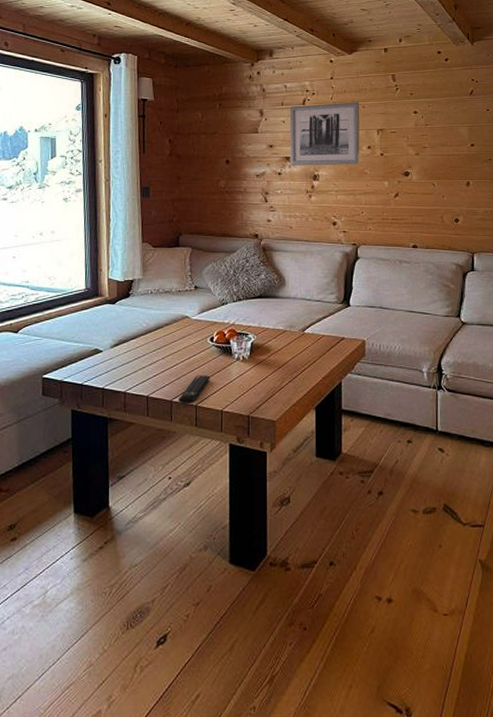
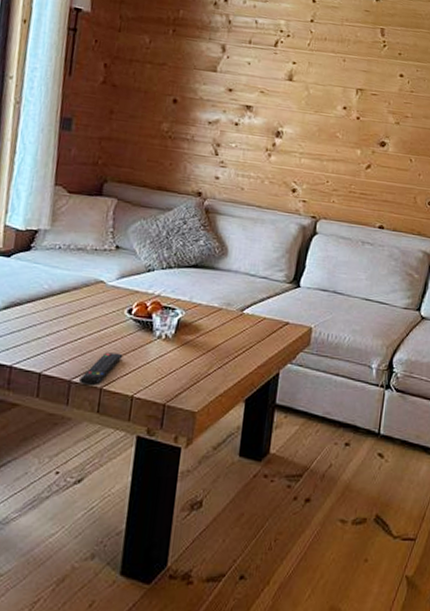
wall art: present [289,102,360,166] -> none [250,46,341,126]

